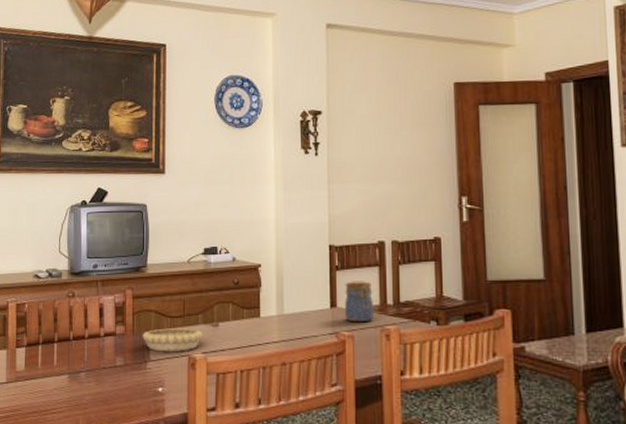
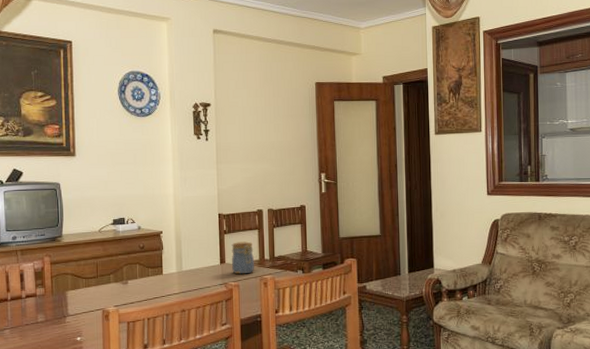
decorative bowl: present [142,328,203,351] -> none [60,287,114,307]

